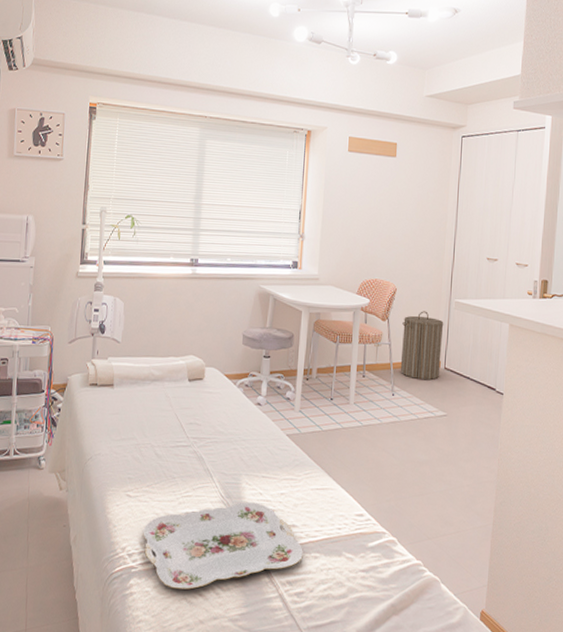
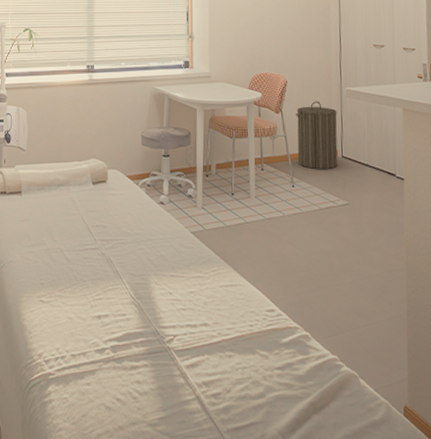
serving tray: present [143,502,303,590] -> none [58,302,217,395]

